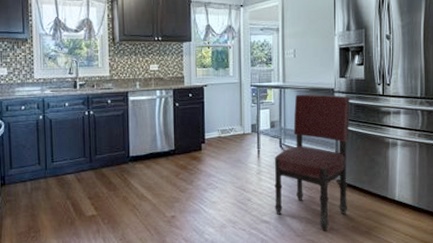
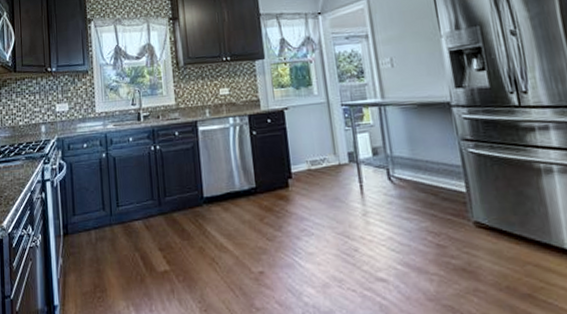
dining chair: present [274,94,350,231] -> none [382,110,496,293]

